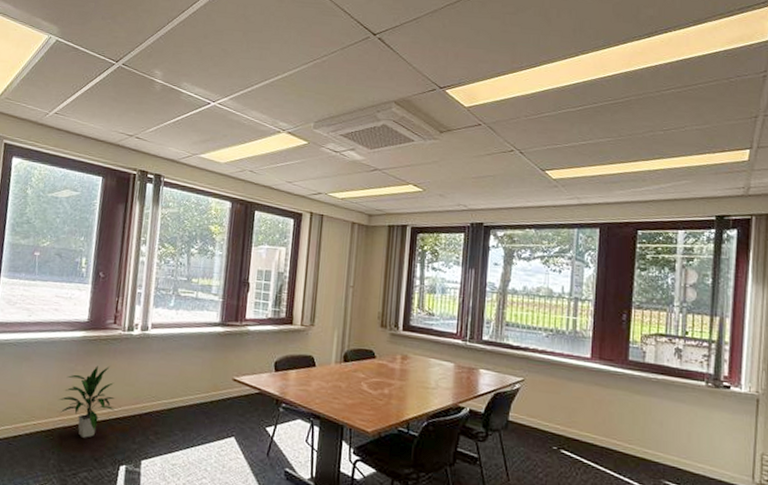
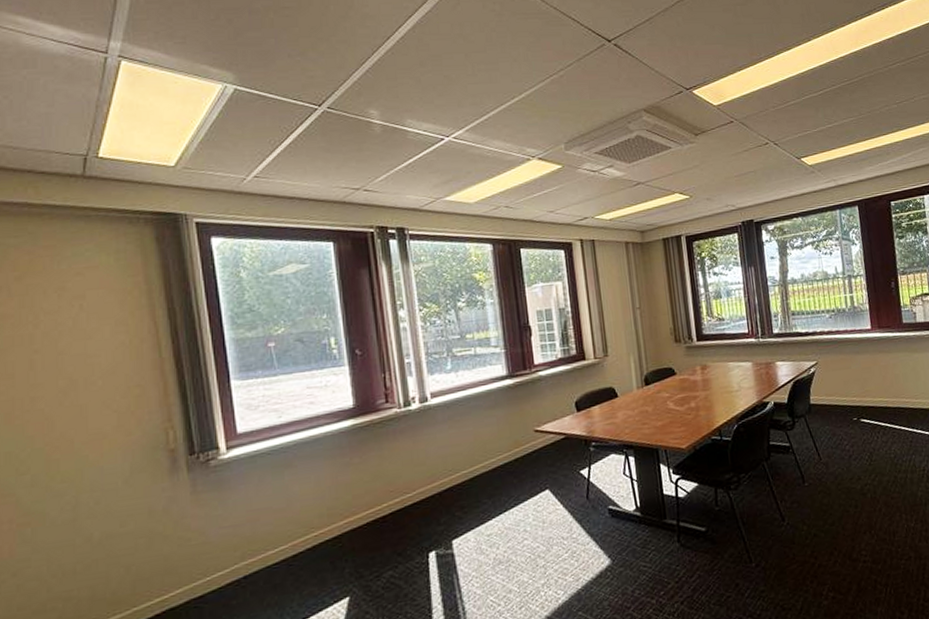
indoor plant: present [59,365,116,438] -> none [339,451,408,535]

